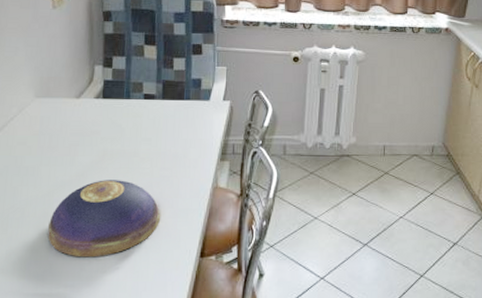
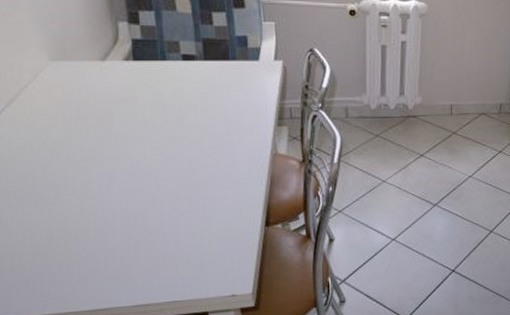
decorative bowl: present [48,180,160,258] -> none [91,150,217,234]

